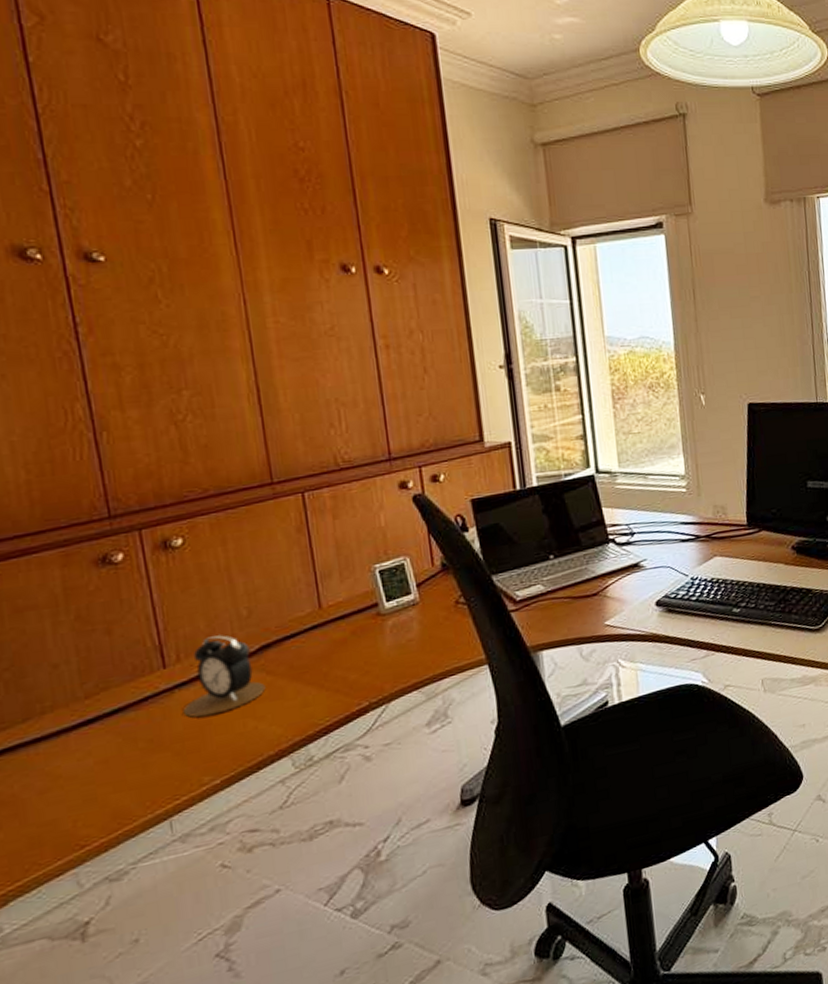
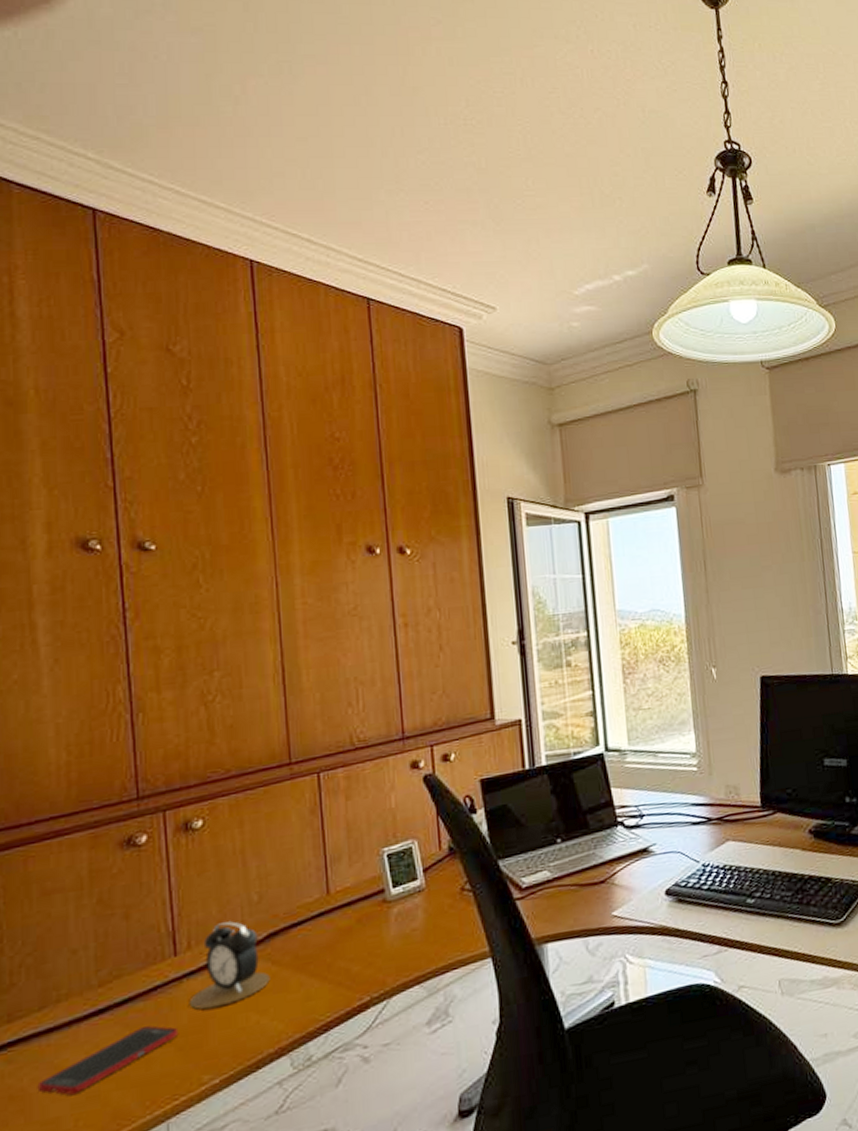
cell phone: none [29,733,175,799] -> present [37,1025,179,1095]

